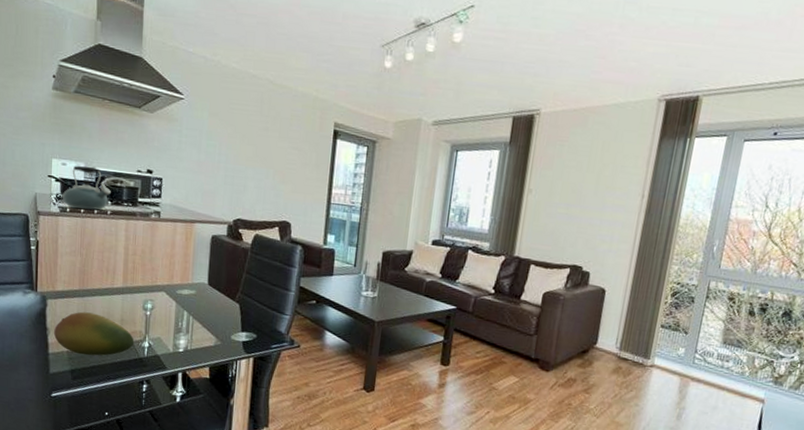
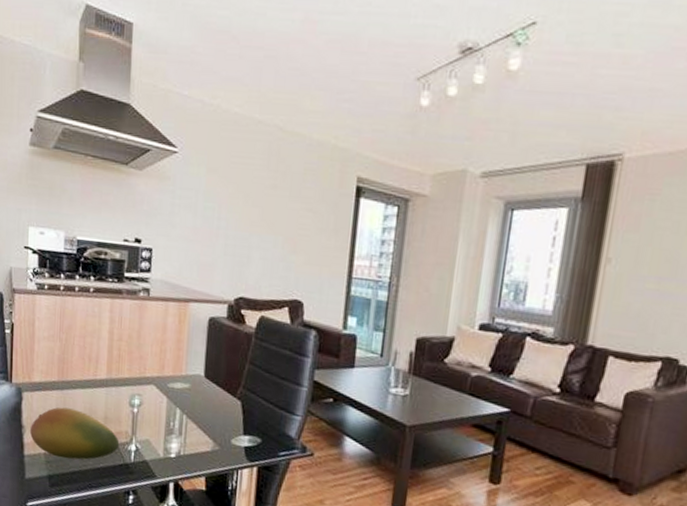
kettle: present [62,166,111,211] -> none [39,235,94,288]

